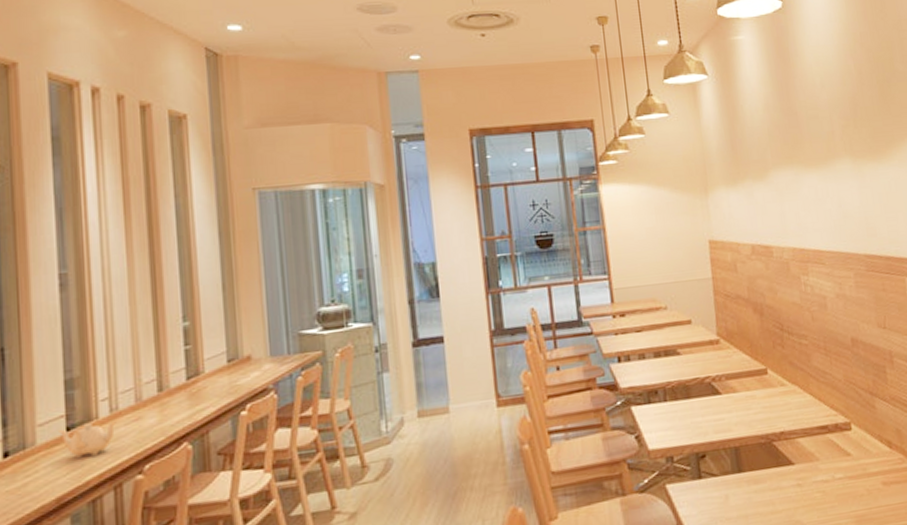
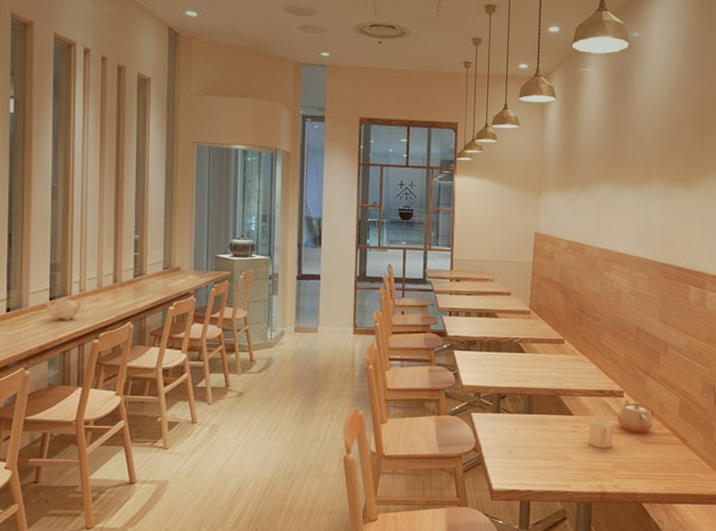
mug: none [816,461,849,501] -> present [588,418,614,449]
teapot: none [848,431,895,473] -> present [617,398,654,433]

